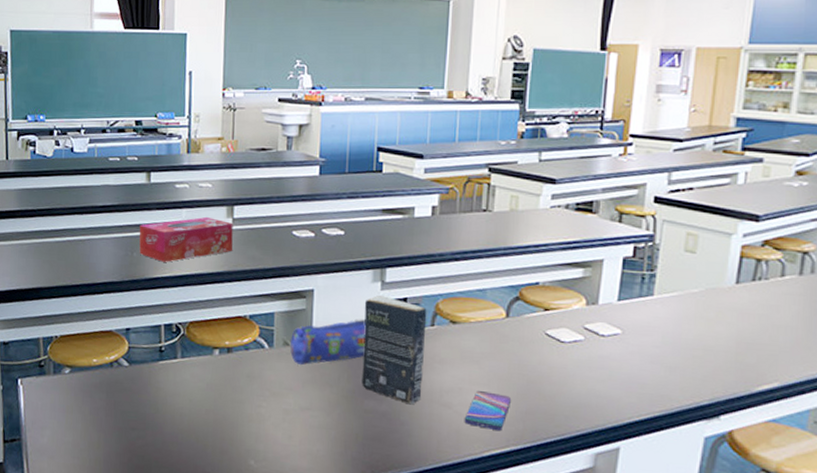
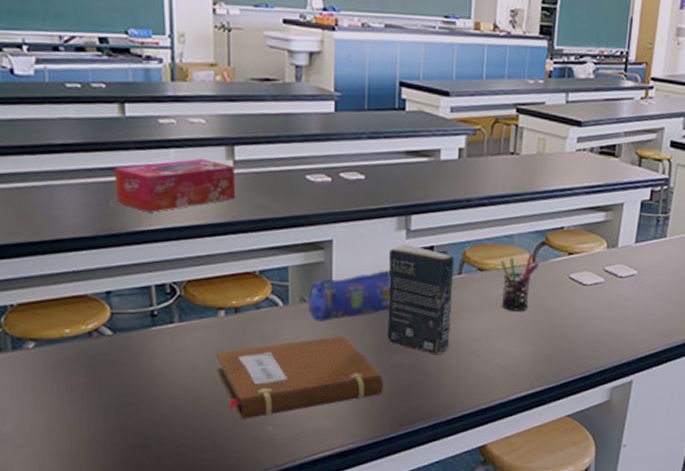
notebook: none [209,379,357,452] -> present [216,335,383,419]
smartphone: present [464,390,512,431] -> none [491,336,537,375]
pen holder: none [473,309,513,366] -> present [500,255,539,311]

